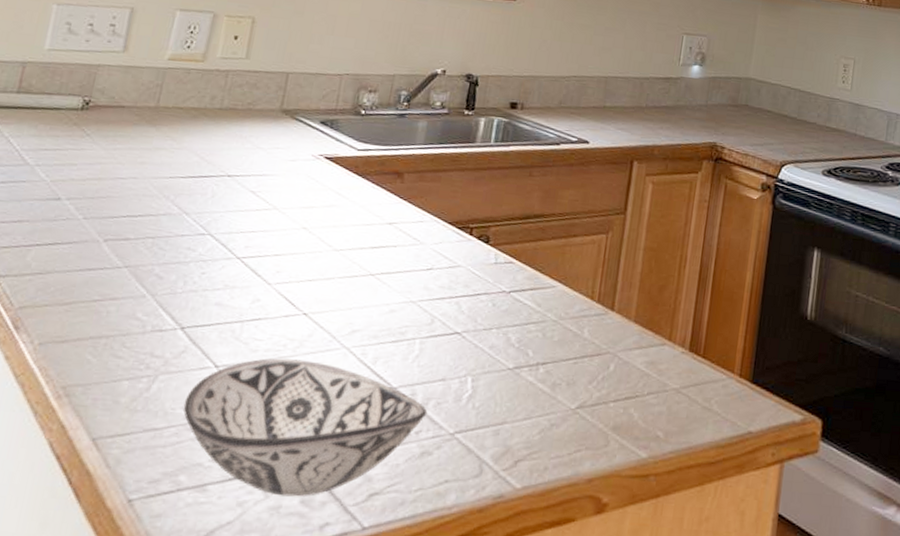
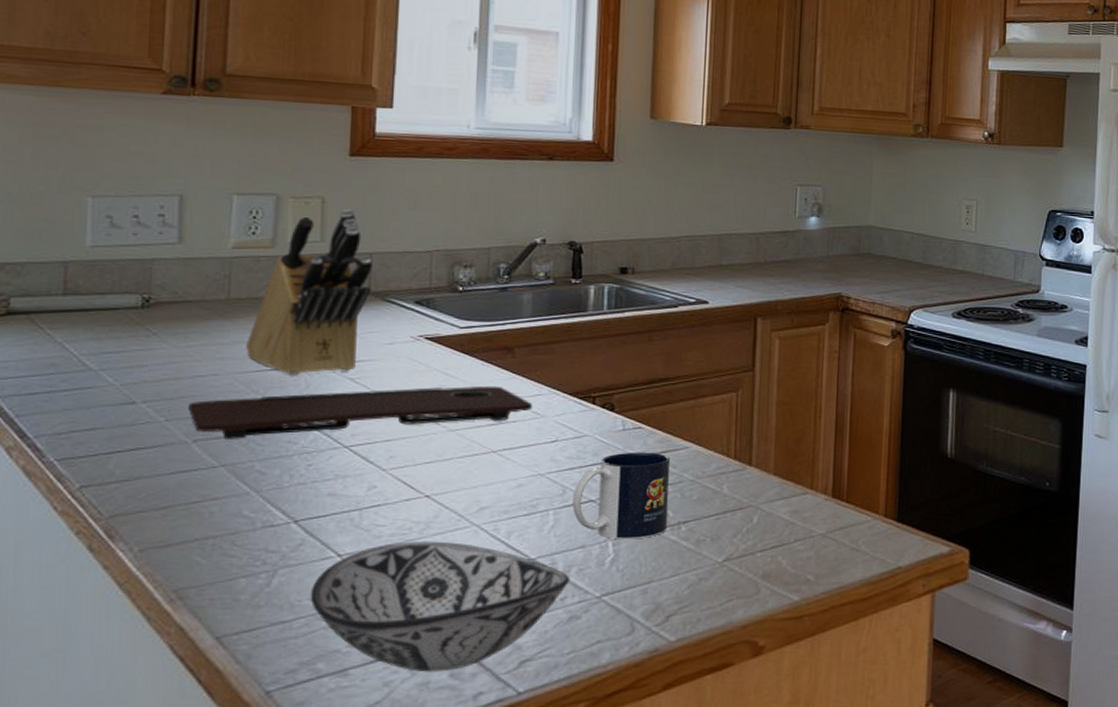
cutting board: none [105,202,414,244] -> present [188,385,532,439]
knife block: none [164,30,289,185] -> present [246,209,373,376]
mug: none [438,286,536,377] -> present [572,452,670,540]

